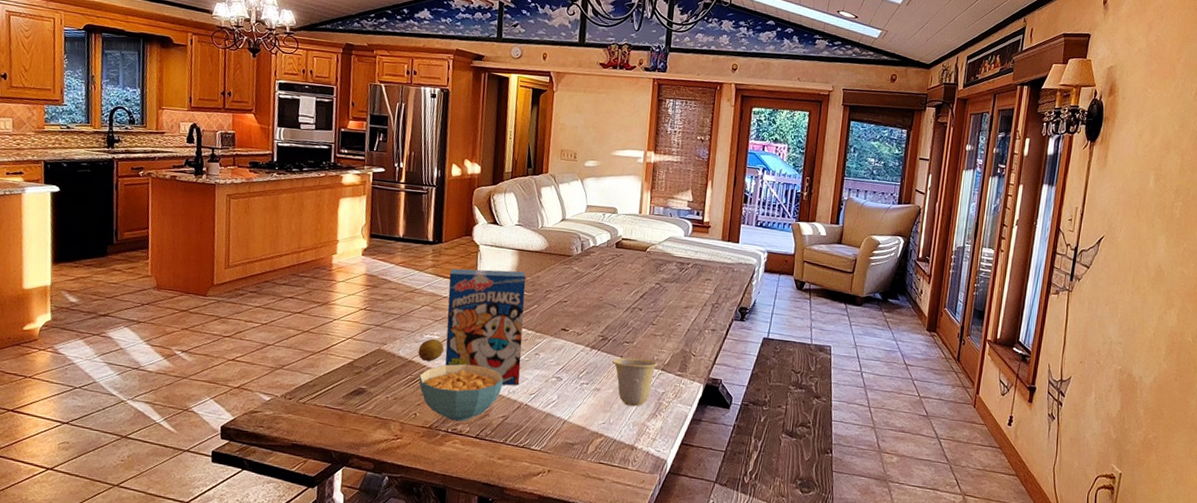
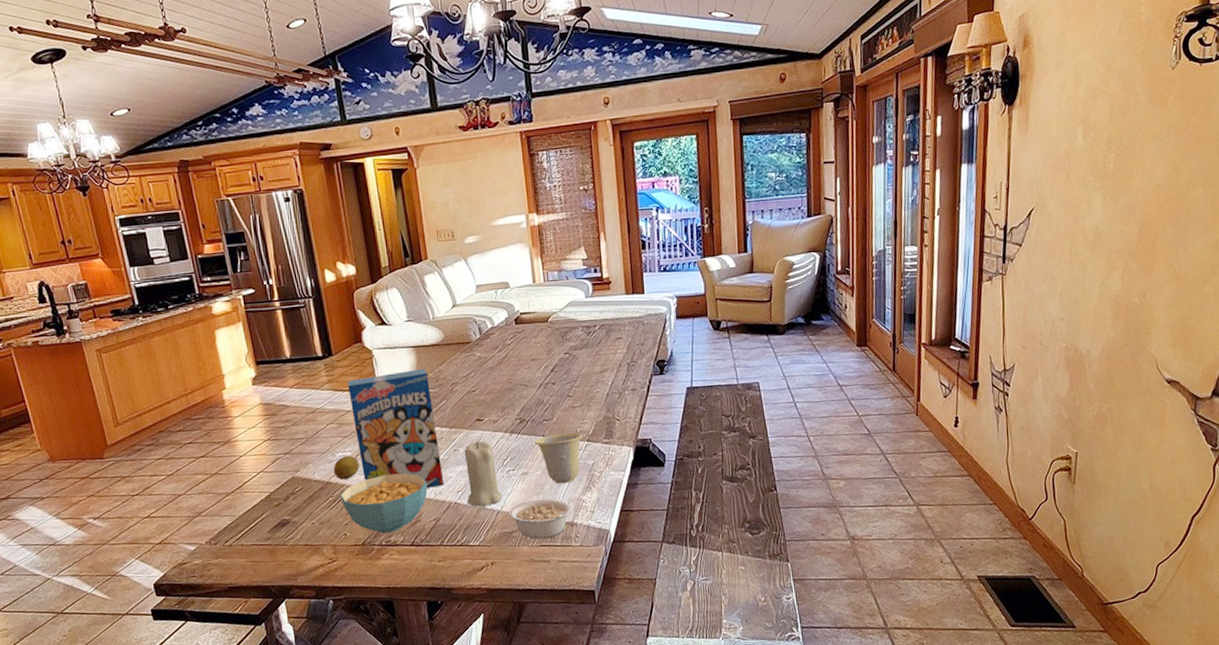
candle: none [537,350,572,414] -> present [464,441,502,507]
legume: none [574,416,635,457] -> present [508,499,572,539]

